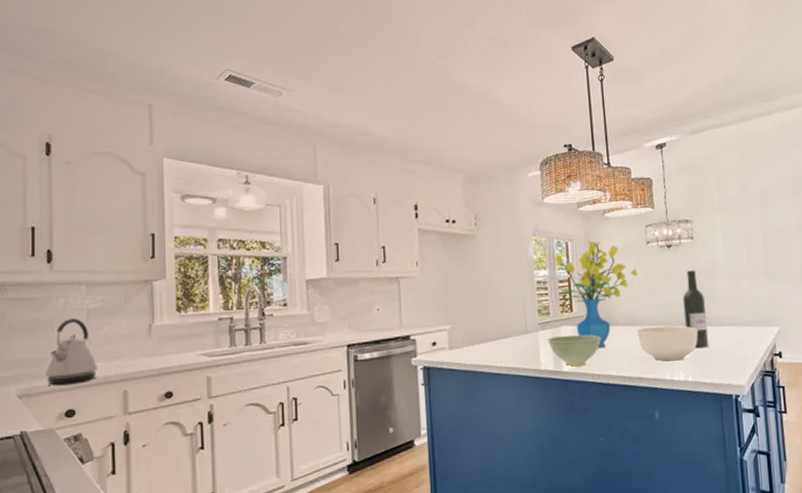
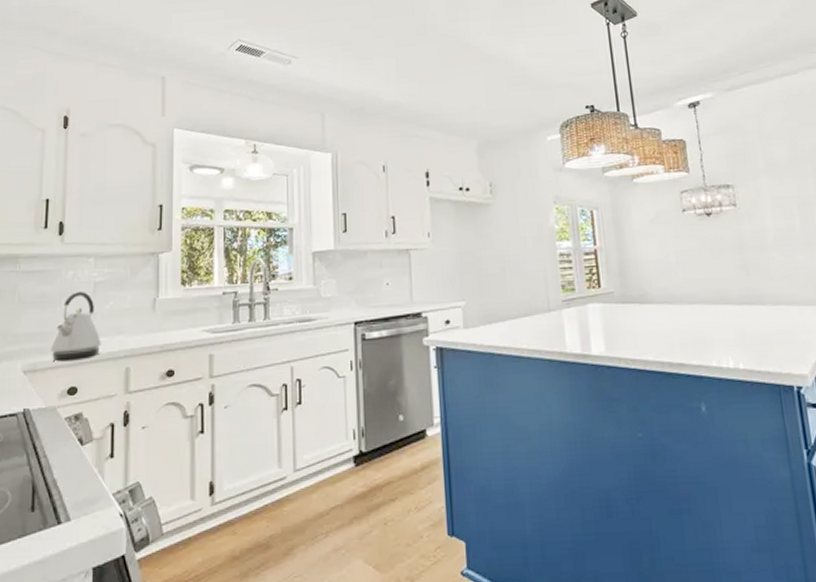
bowl: present [548,335,601,367] -> none [573,314,635,350]
bouquet: present [555,241,638,347] -> none [579,209,674,328]
bowl: present [637,326,698,361] -> none [676,304,748,345]
wine bottle: present [682,270,709,348] -> none [727,240,762,331]

